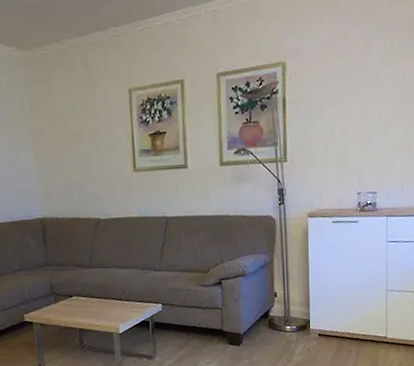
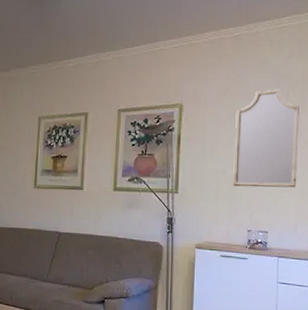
home mirror: none [340,38,405,149] -> present [233,89,300,188]

